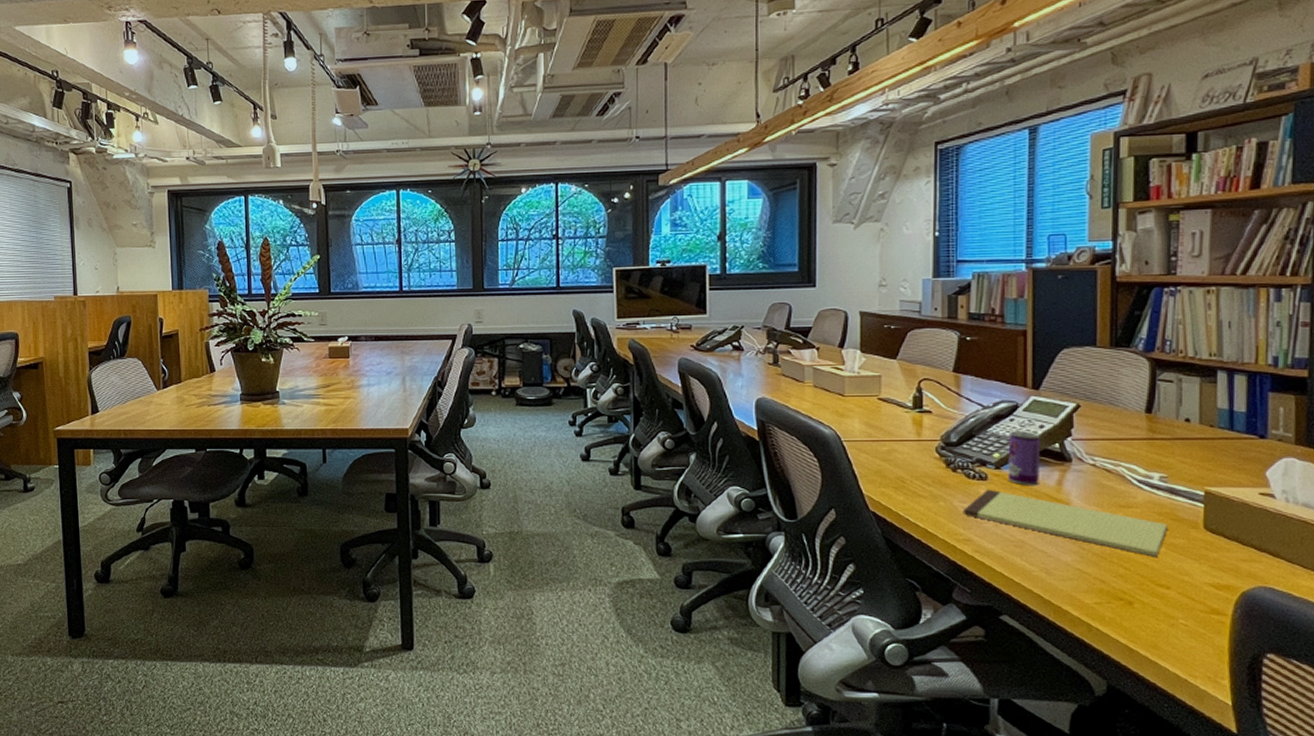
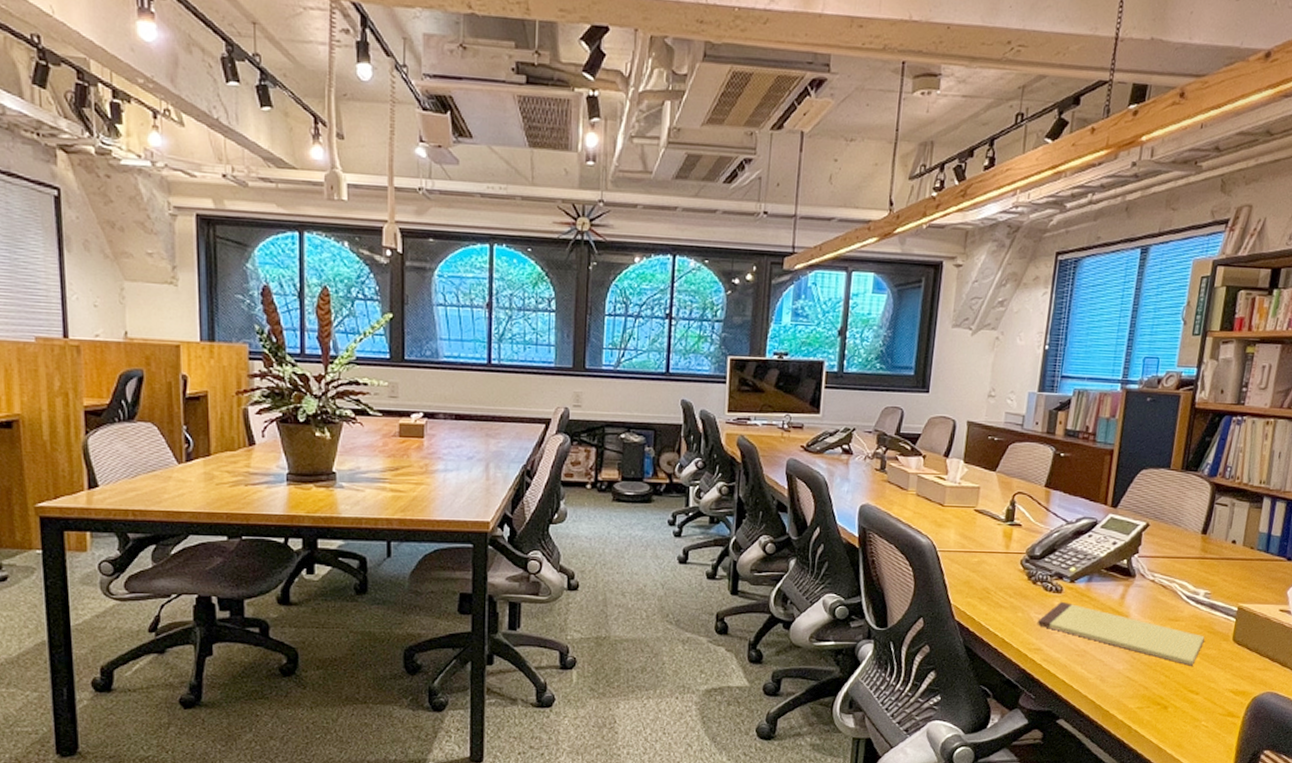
beverage can: present [1008,431,1040,486] -> none [1079,547,1112,599]

